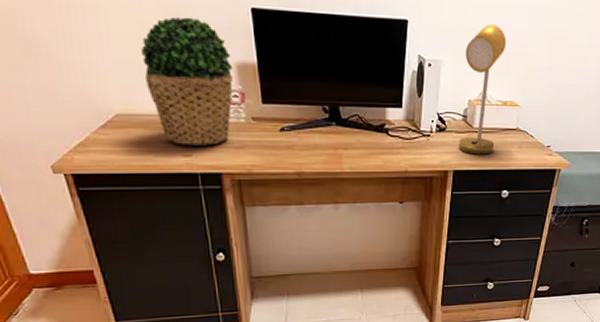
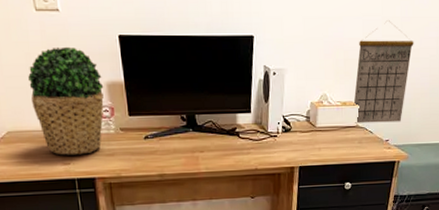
desk lamp: present [458,24,507,155] -> none [302,34,344,151]
calendar: none [514,13,582,127] -> present [353,20,414,124]

